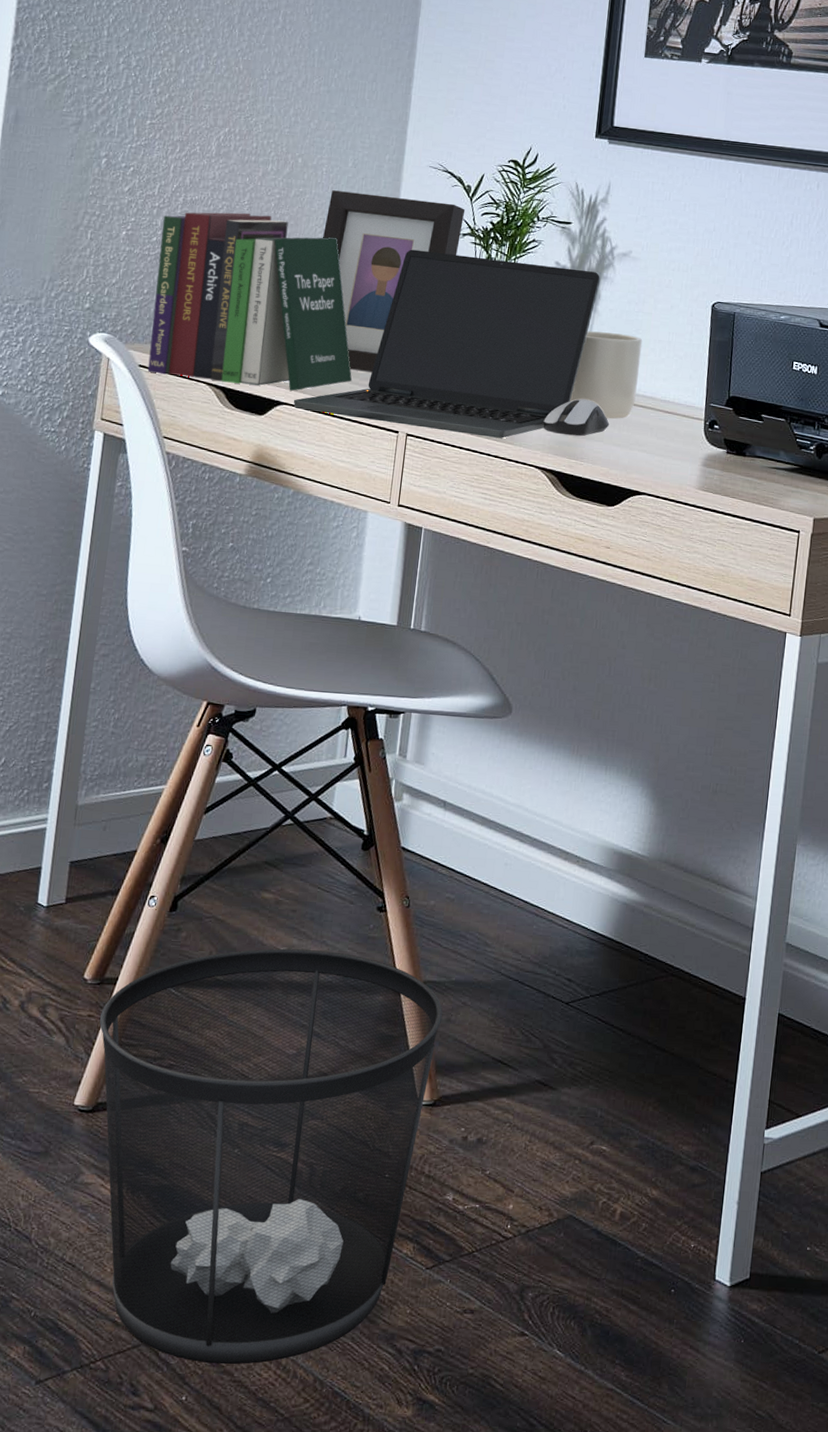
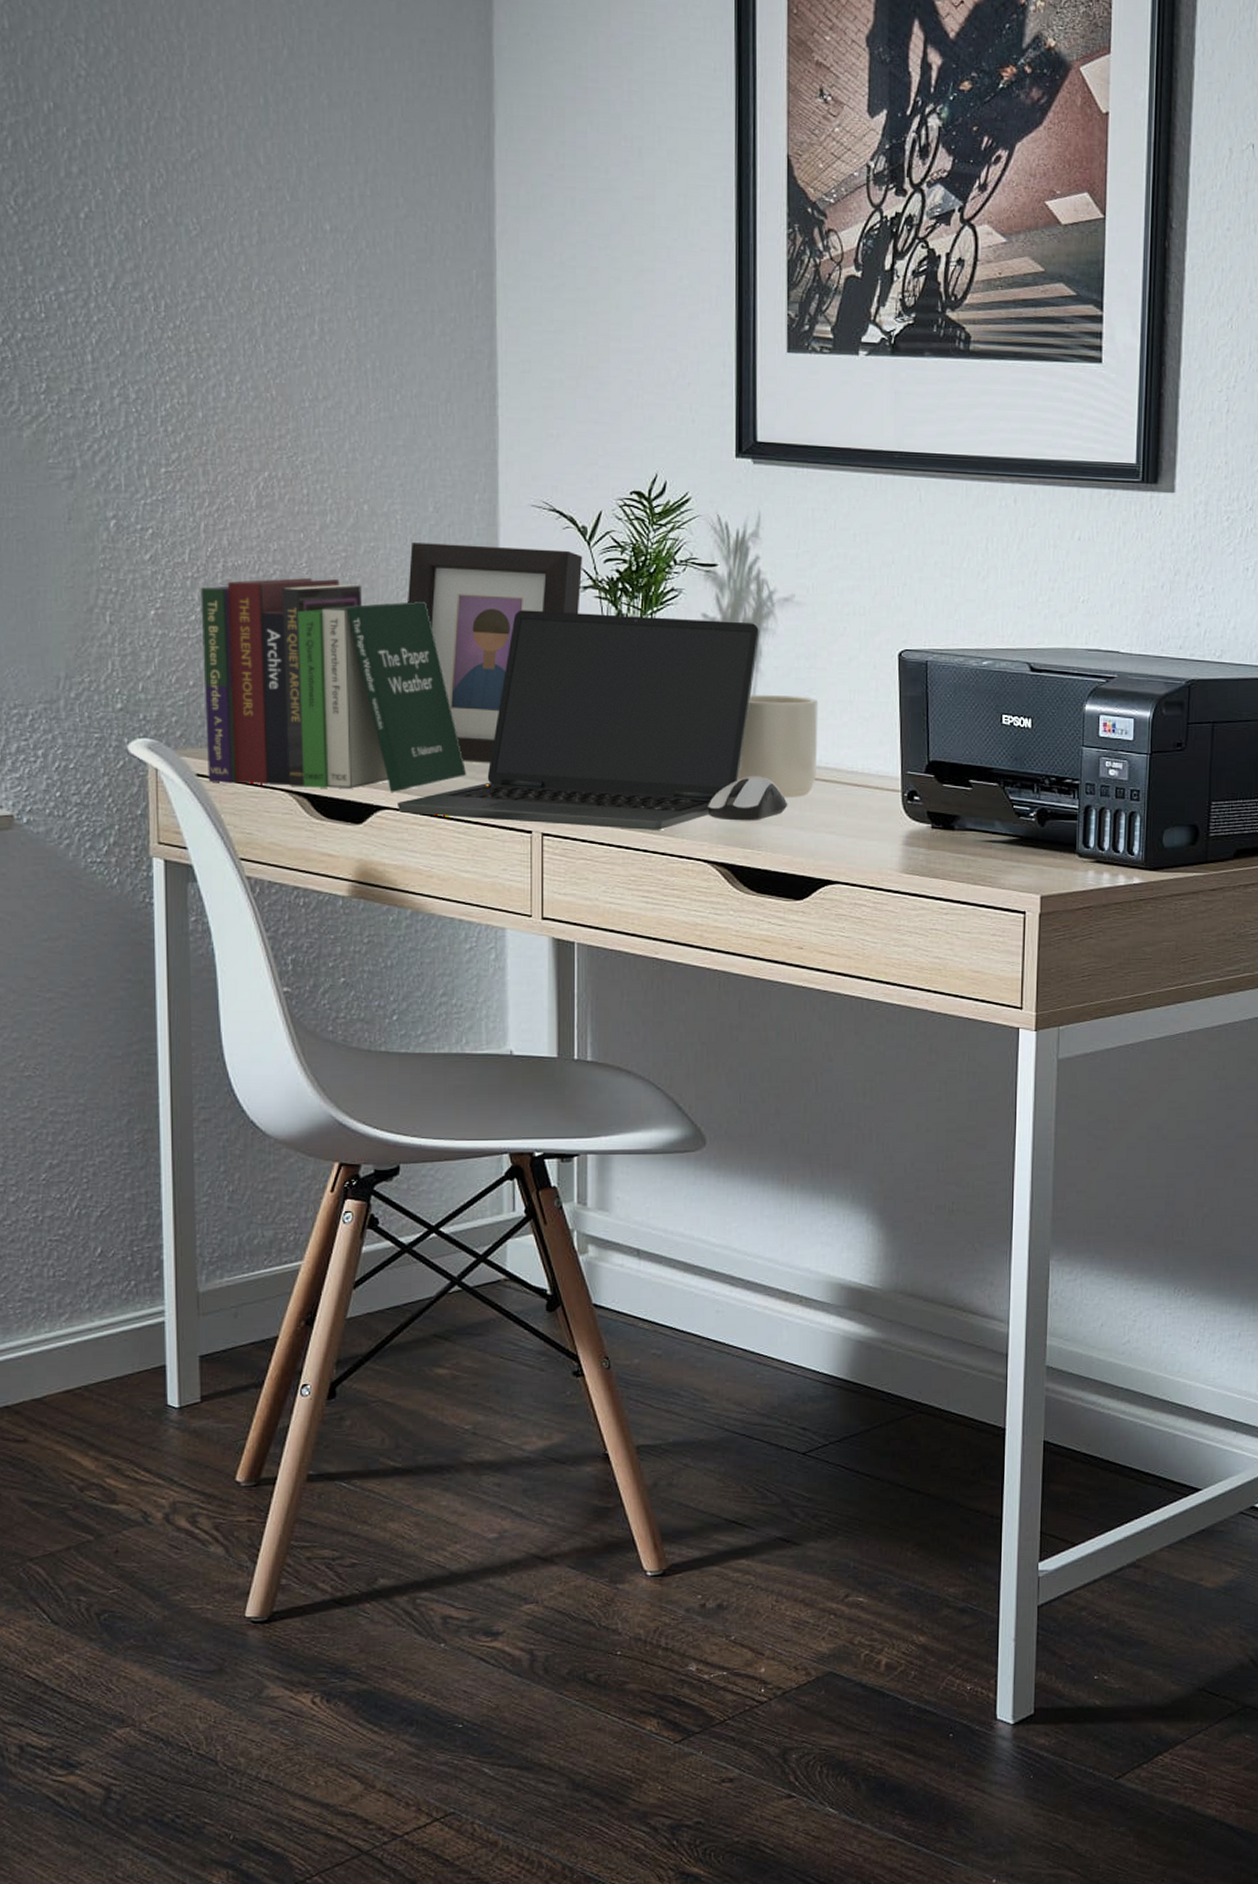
waste bin: present [99,948,443,1365] -> none [262,1424,663,1865]

